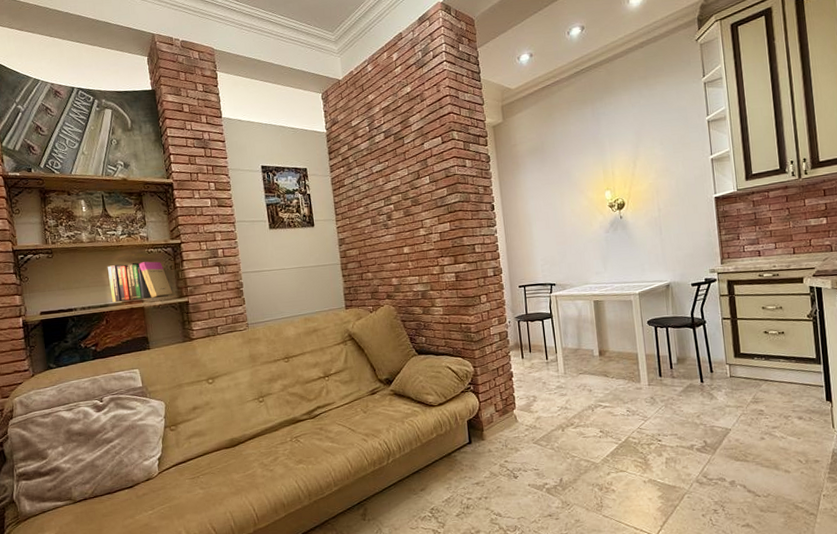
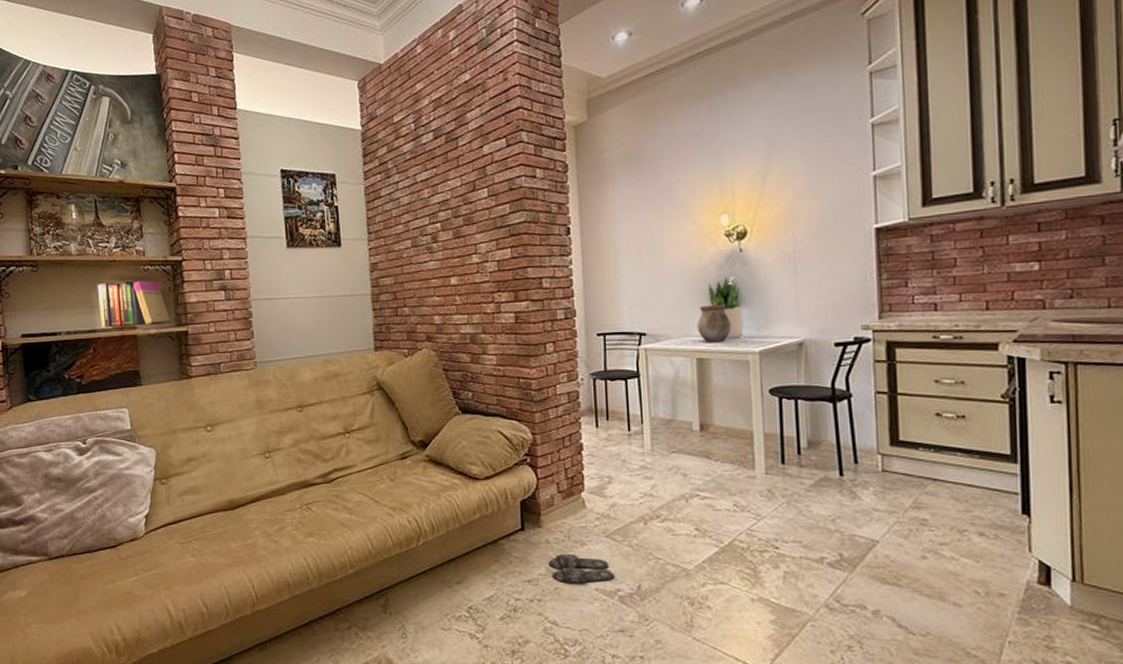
slippers: none [491,459,542,483] -> present [548,554,614,584]
vase: none [592,258,618,289] -> present [697,304,731,343]
planter: none [599,238,627,285] -> present [708,277,744,339]

